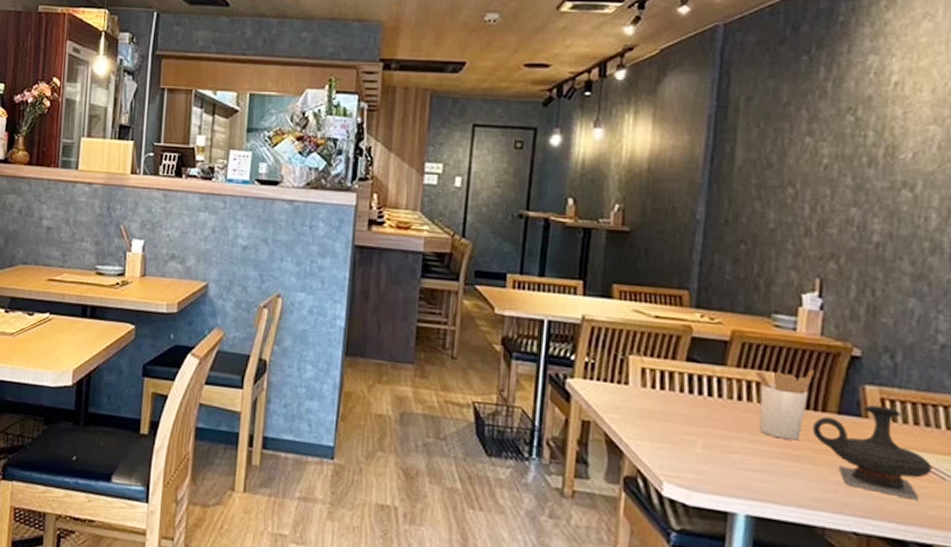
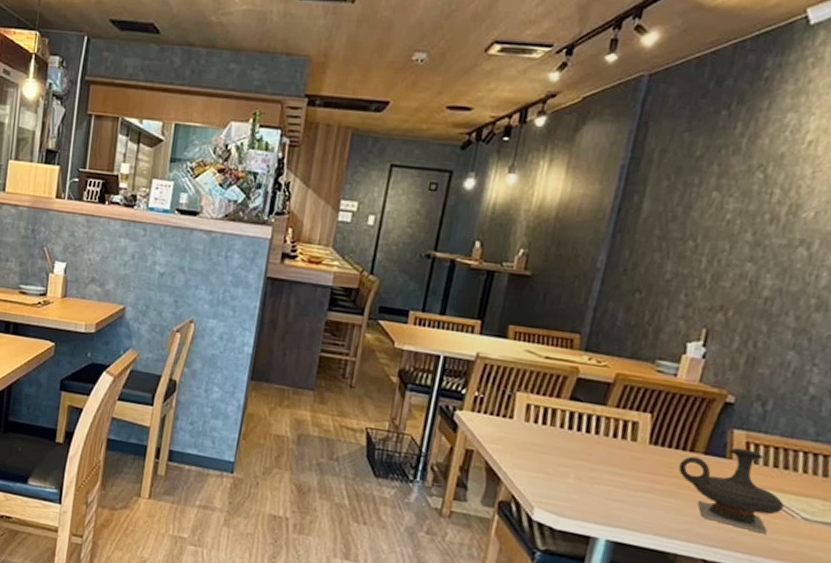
utensil holder: present [754,369,814,441] -> none [629,411,688,476]

